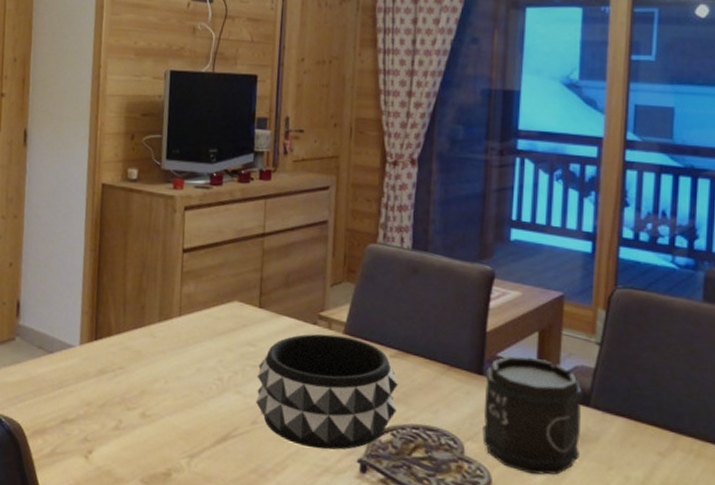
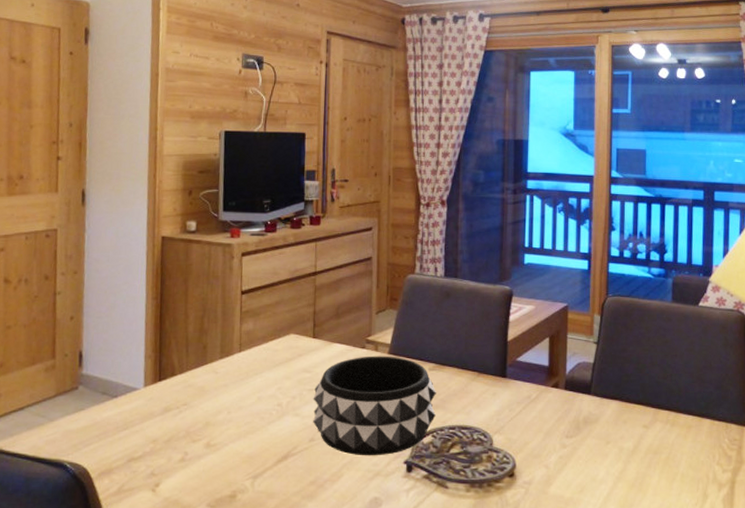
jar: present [482,356,584,475] -> none [507,359,586,456]

